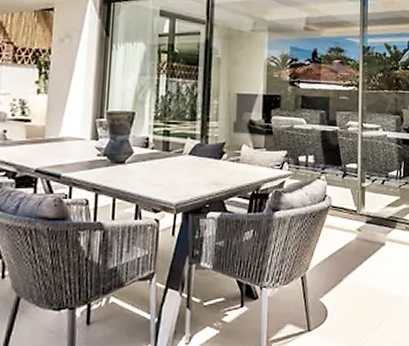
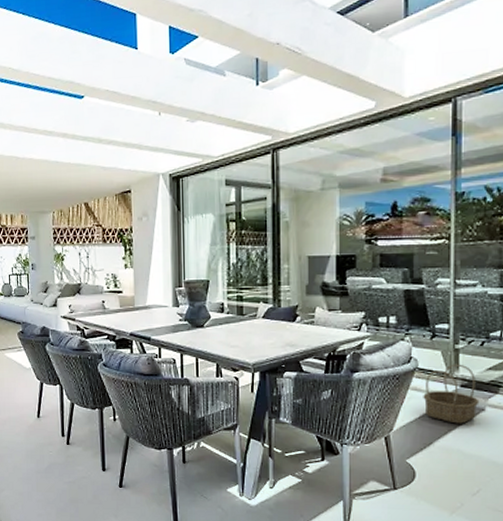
basket: none [335,201,381,259] -> present [423,364,480,424]

